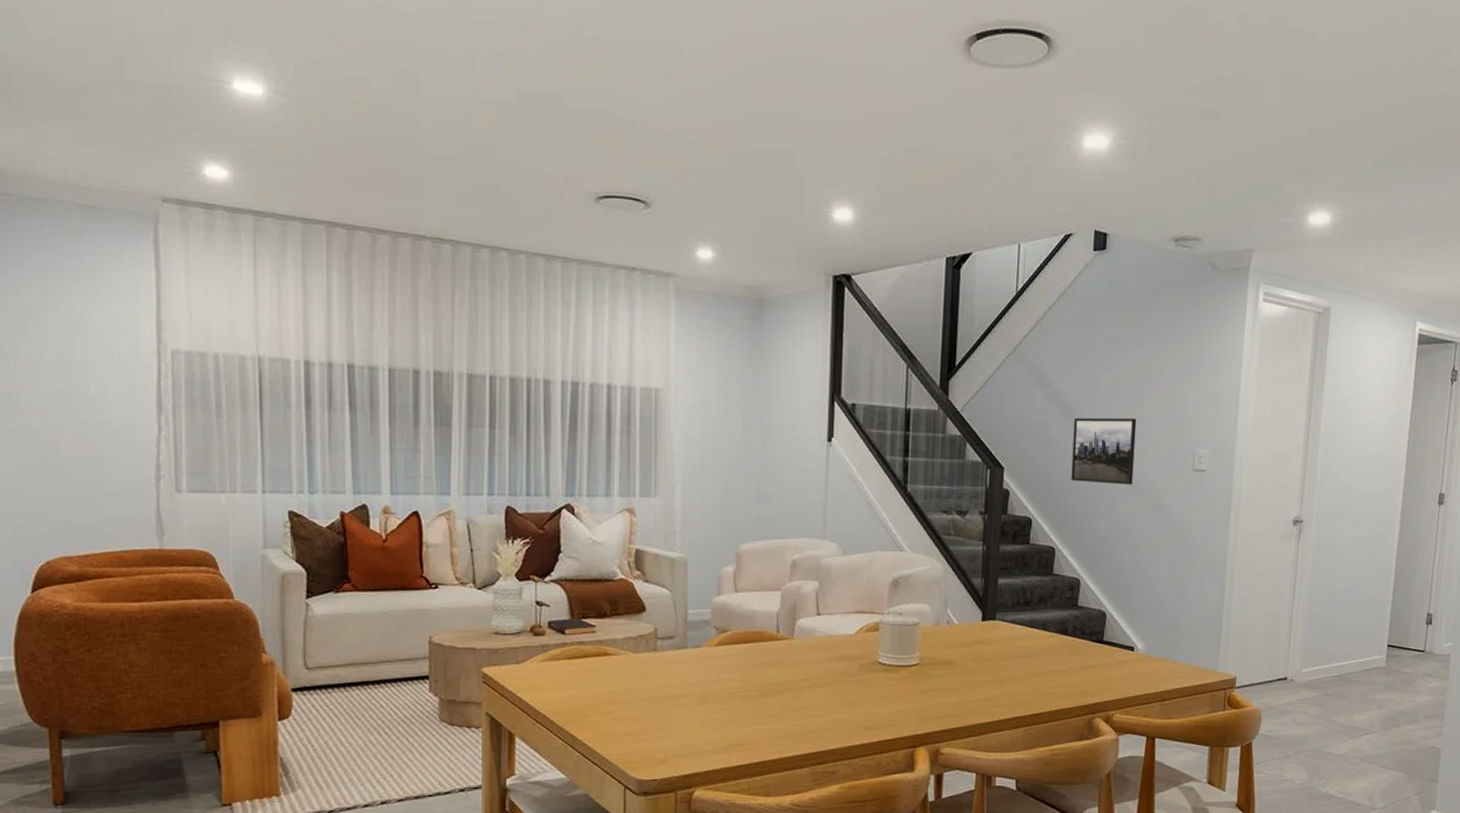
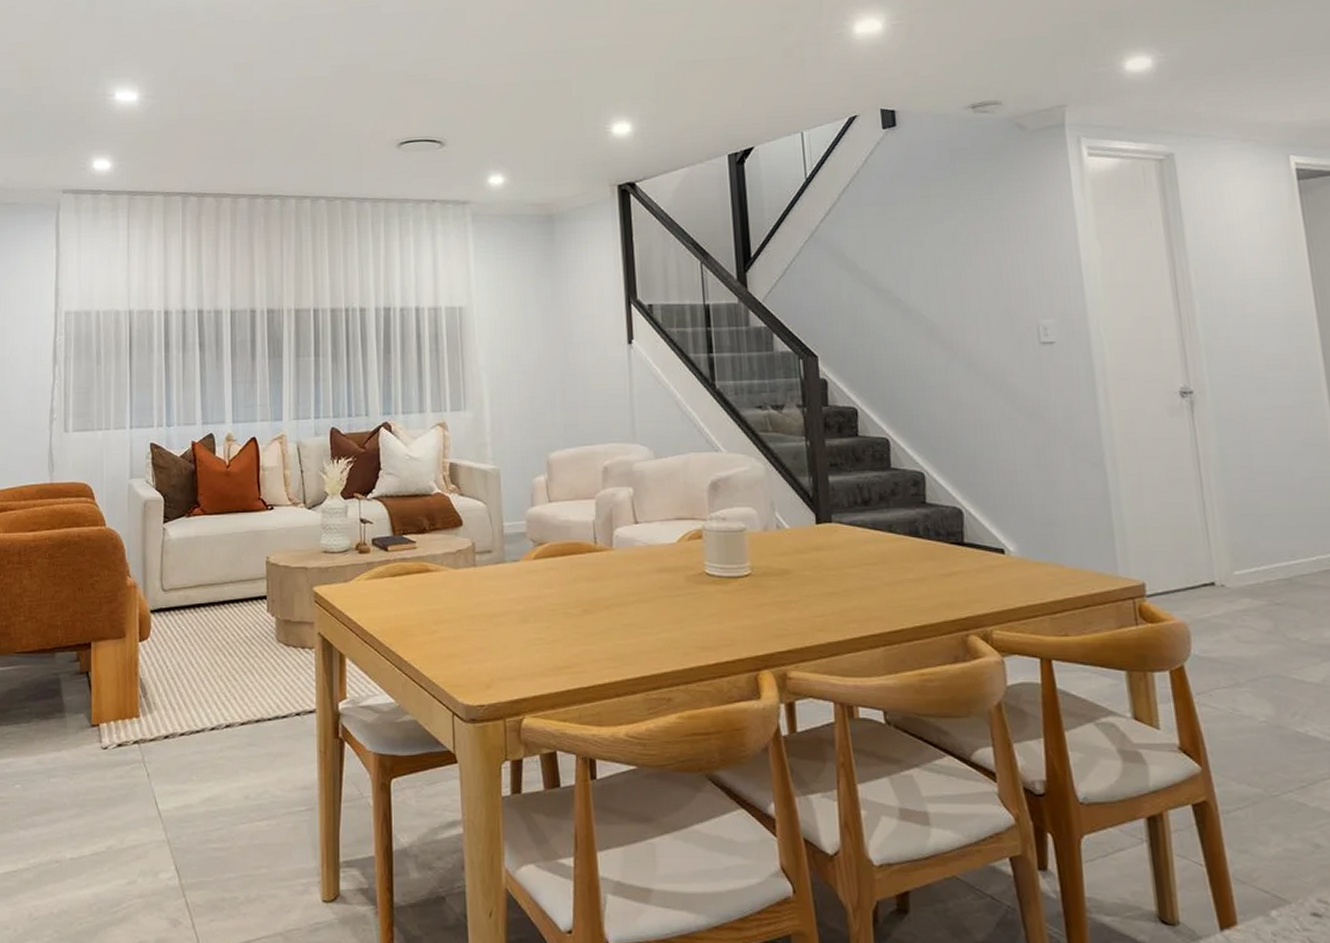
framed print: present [1071,417,1137,485] -> none [889,292,969,366]

